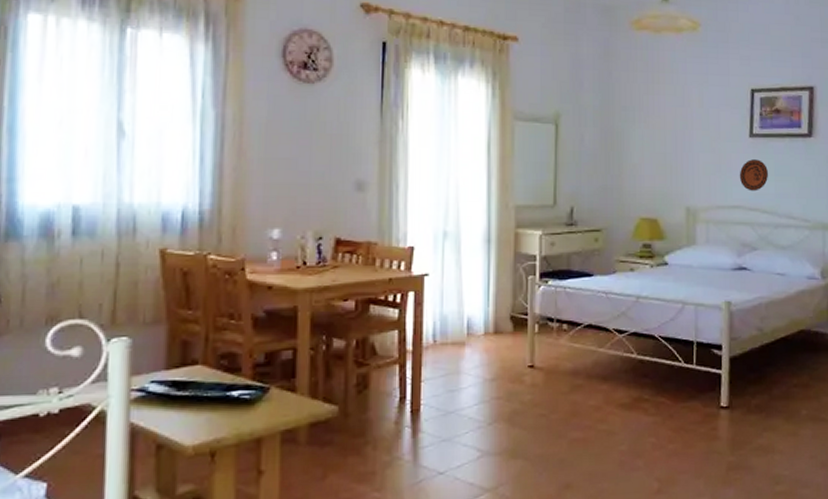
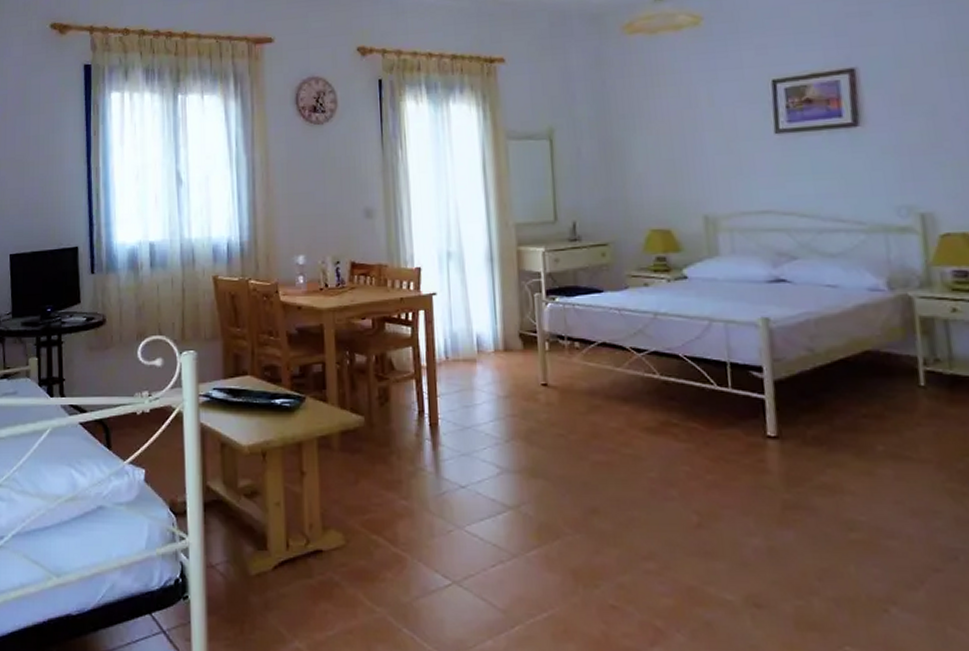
decorative plate: present [739,159,768,191] -> none [766,157,804,194]

